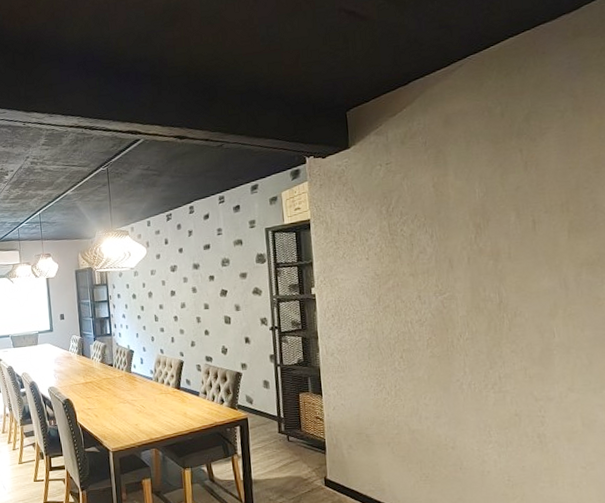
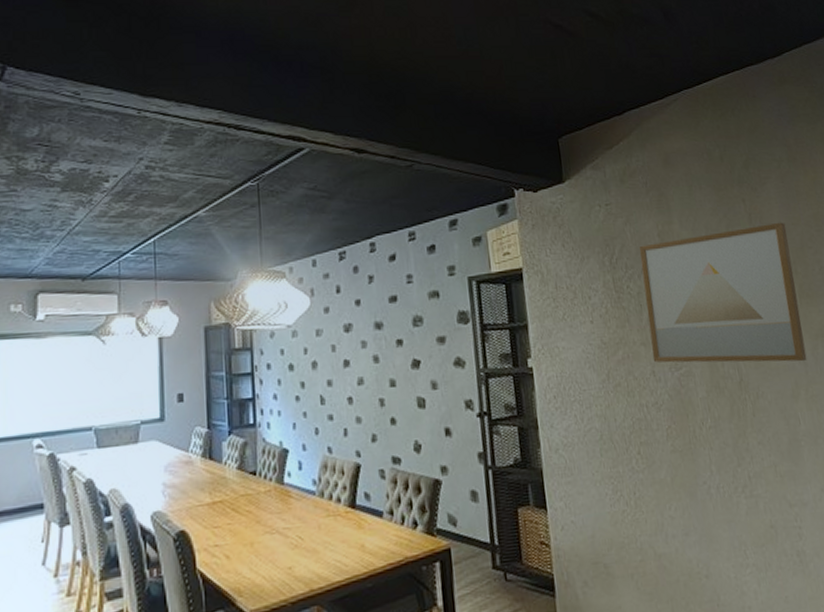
wall art: none [414,167,569,289] -> present [639,222,807,363]

